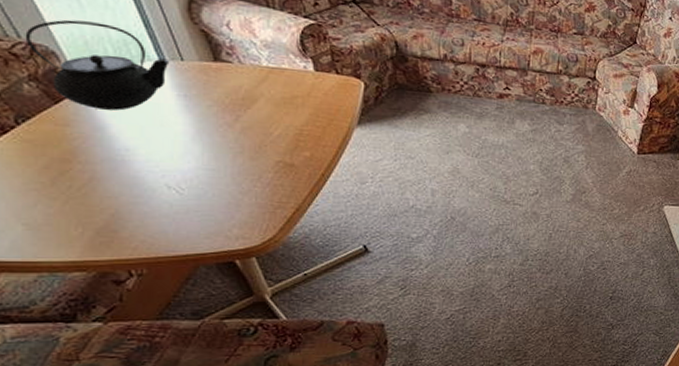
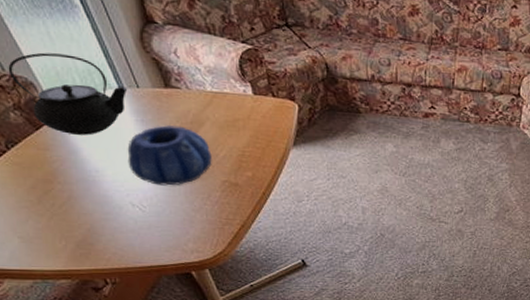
decorative bowl: none [165,101,265,166] -> present [127,125,212,186]

